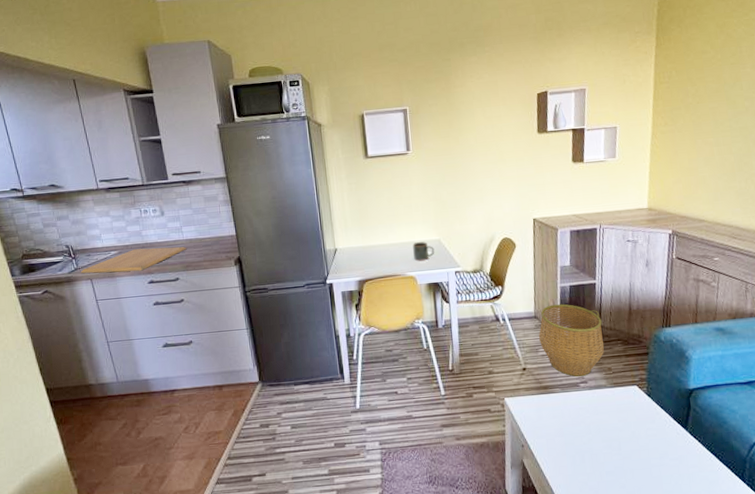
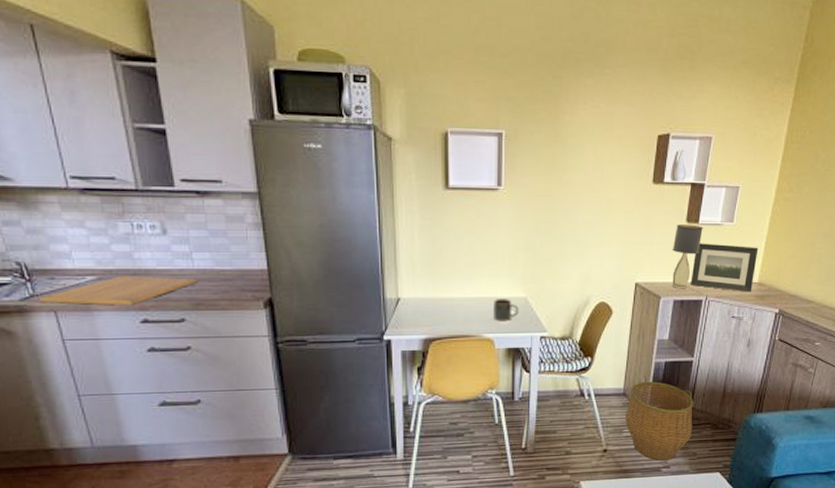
table lamp: none [562,164,589,221] -> present [672,224,703,289]
picture frame: none [583,177,644,218] -> present [691,243,759,293]

